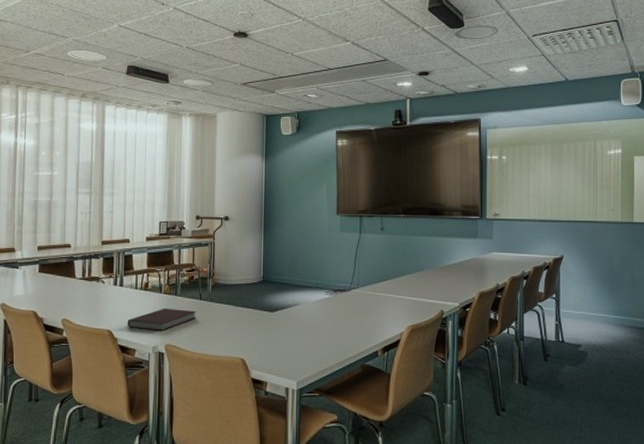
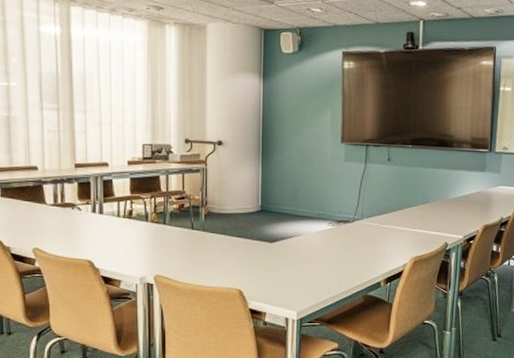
notebook: present [127,308,196,331] -> none [109,237,188,261]

